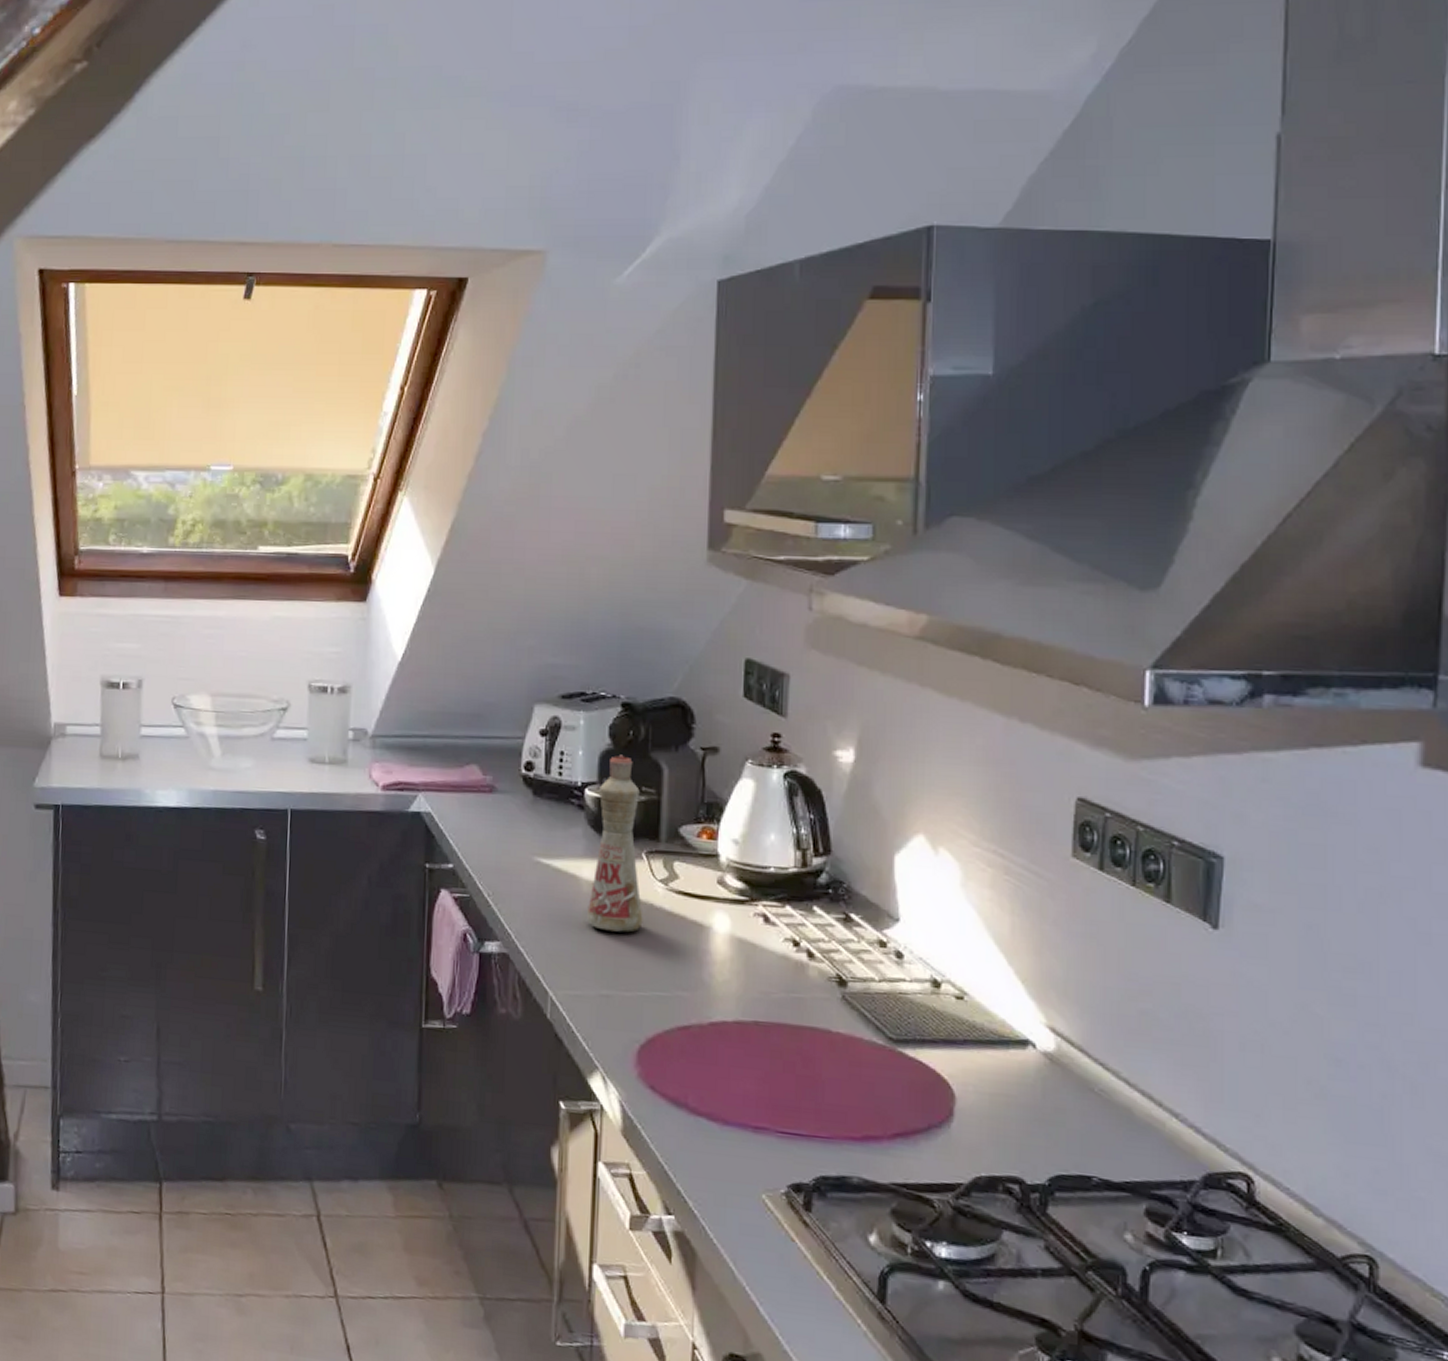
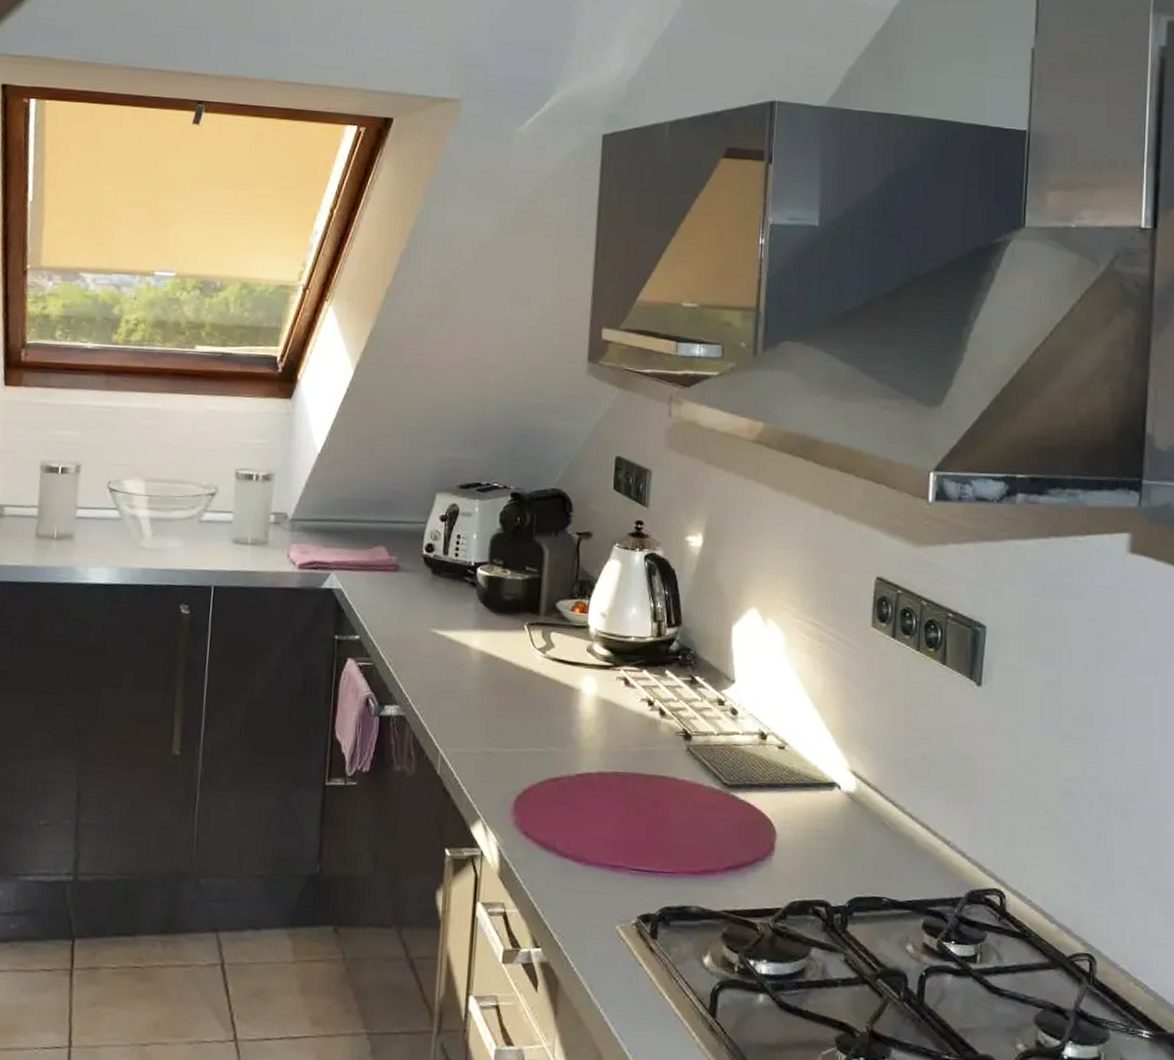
bottle: present [587,754,643,933] -> none [475,538,524,696]

